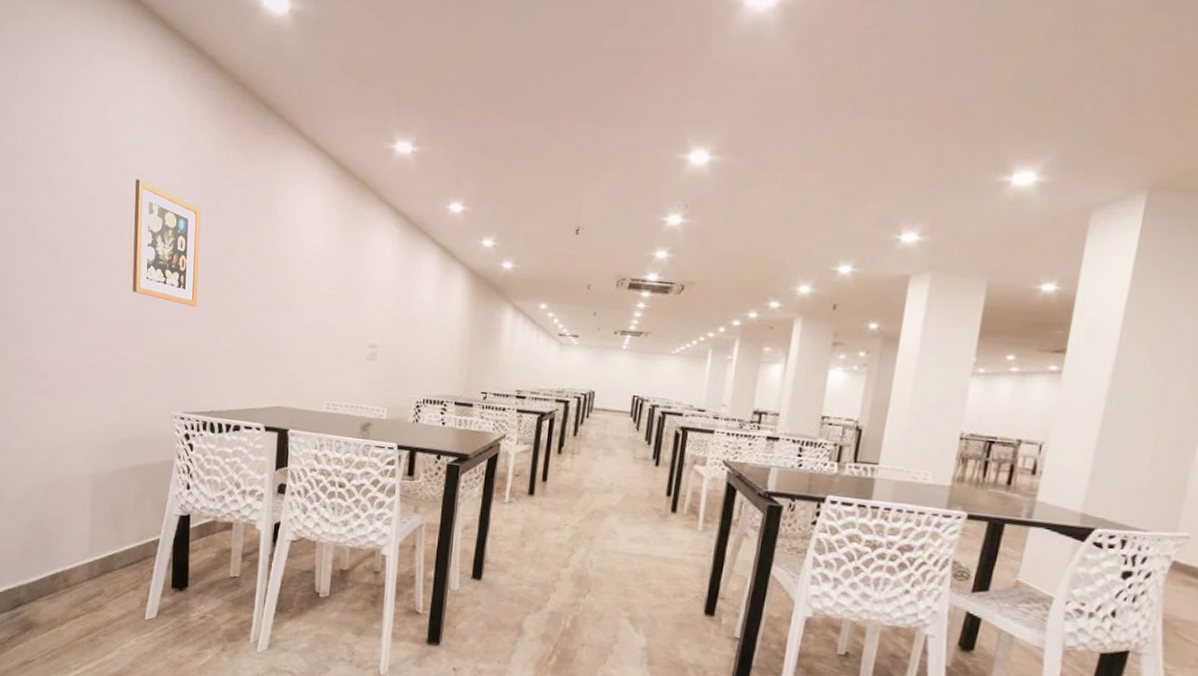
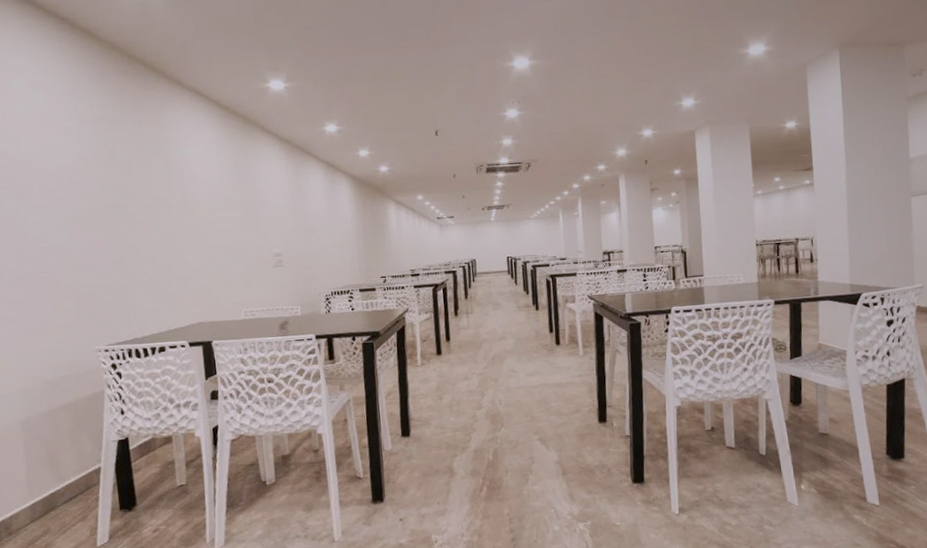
wall art: present [132,179,201,306] -> none [26,143,106,248]

